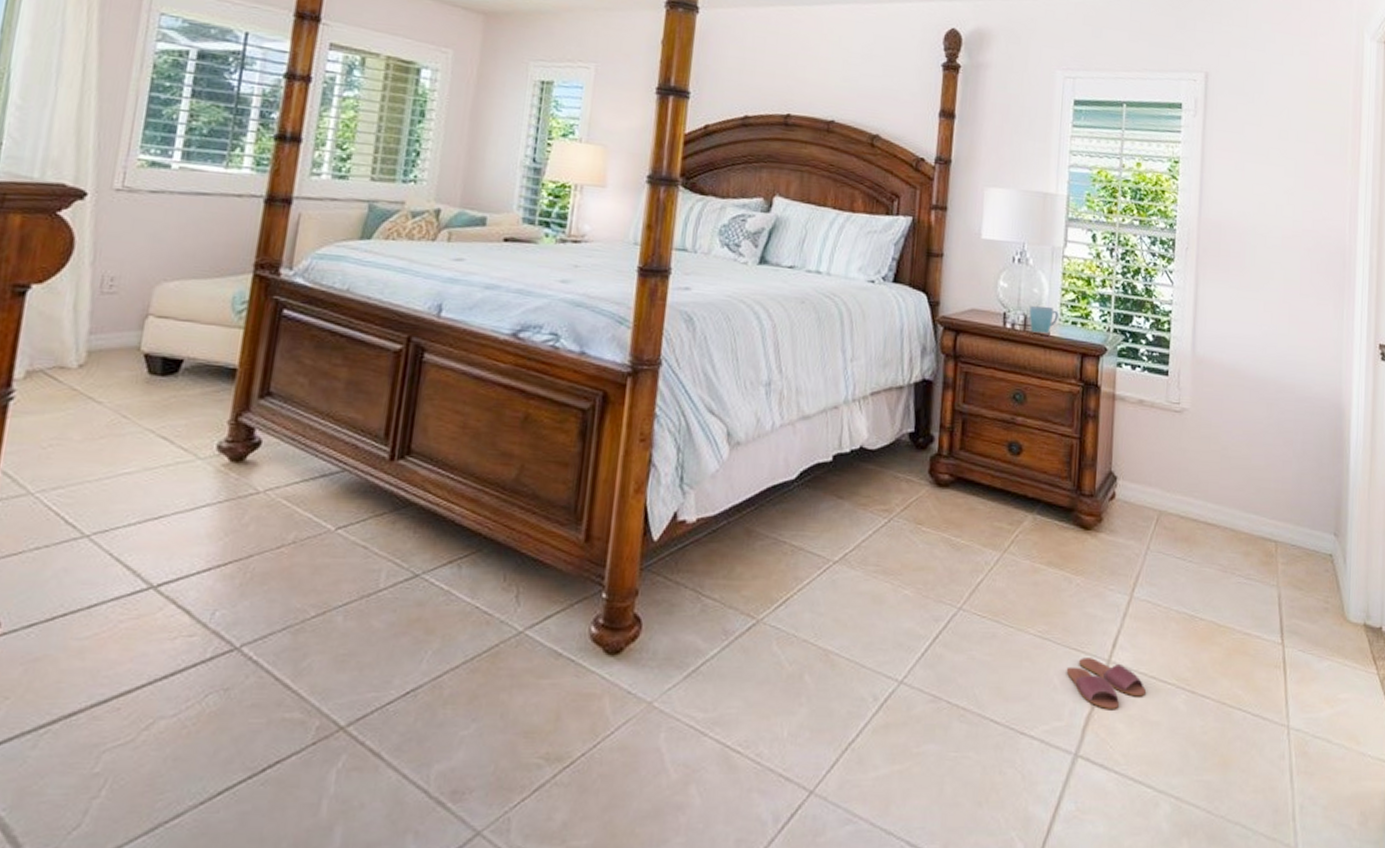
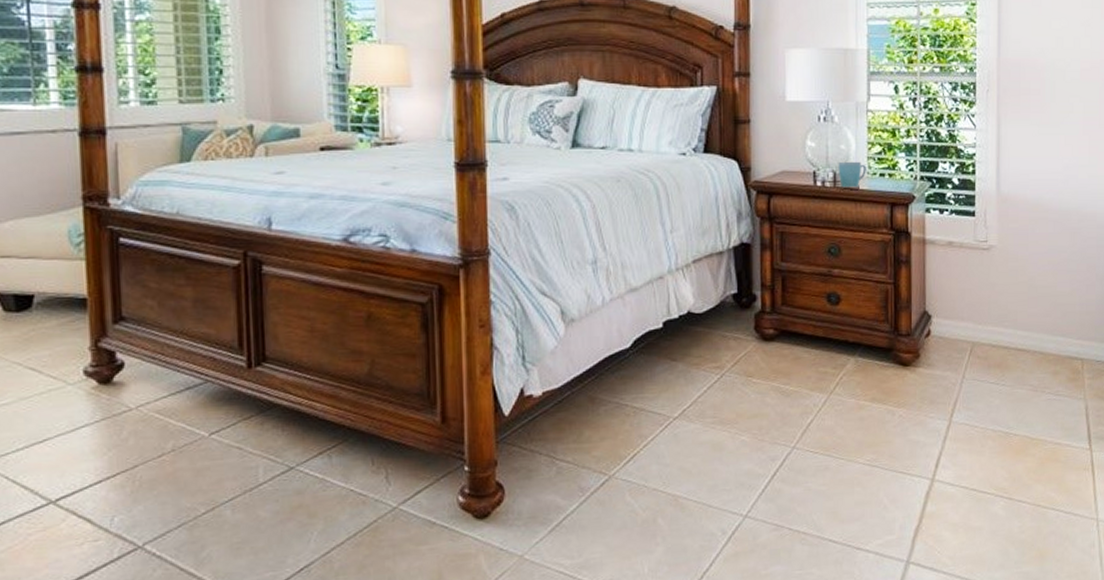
slippers: present [1066,658,1146,710] -> none [894,478,967,521]

